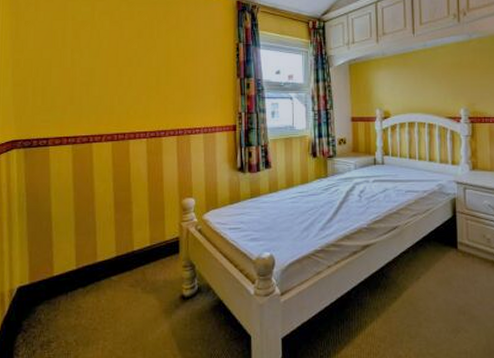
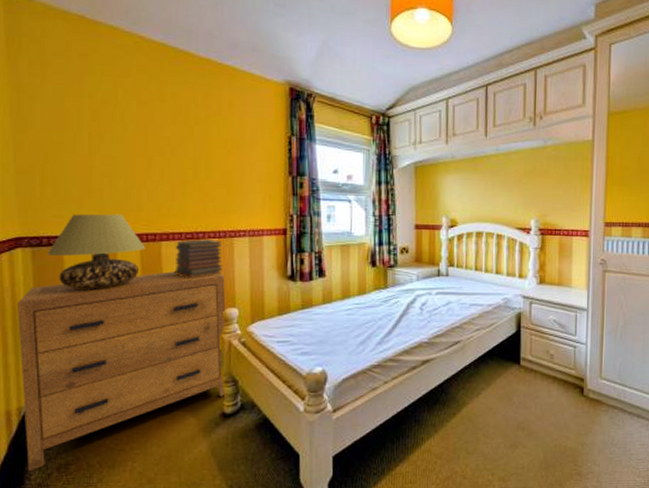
dresser: none [12,166,186,348] -> present [18,271,227,472]
table lamp: none [36,117,117,184] -> present [47,213,146,289]
book stack: none [140,137,181,172] -> present [174,239,223,279]

